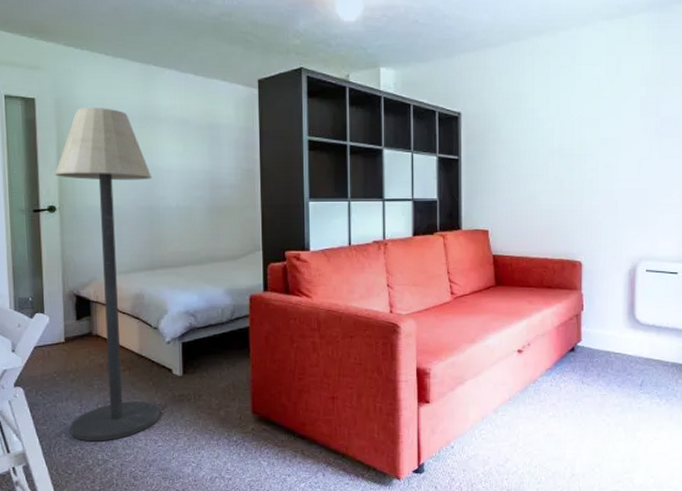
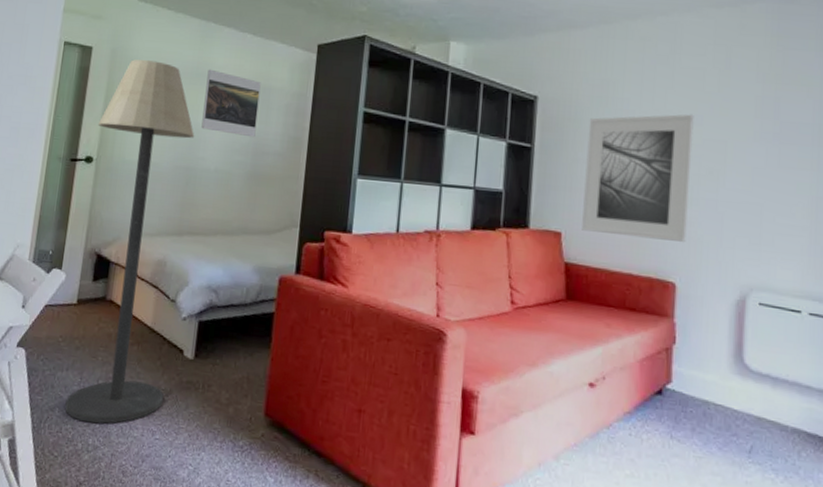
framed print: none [155,111,210,173] -> present [201,69,261,138]
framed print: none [505,118,592,228] -> present [582,114,694,243]

